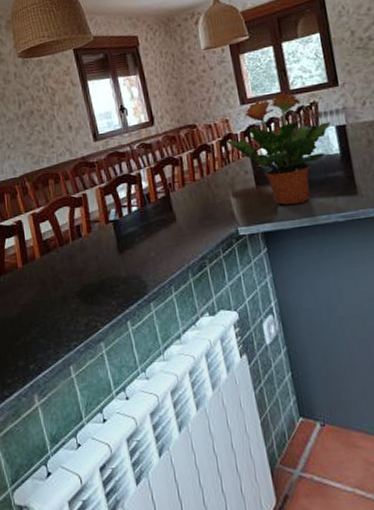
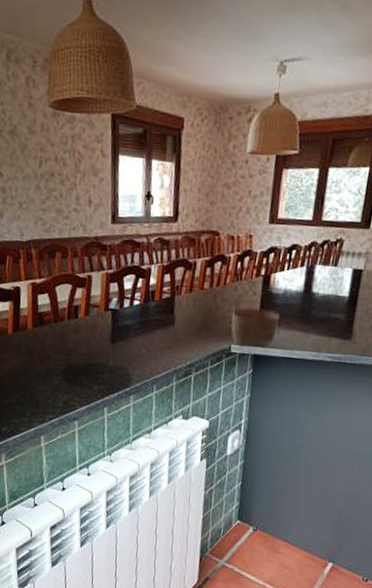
potted plant: present [226,92,331,205] -> none [244,221,350,336]

